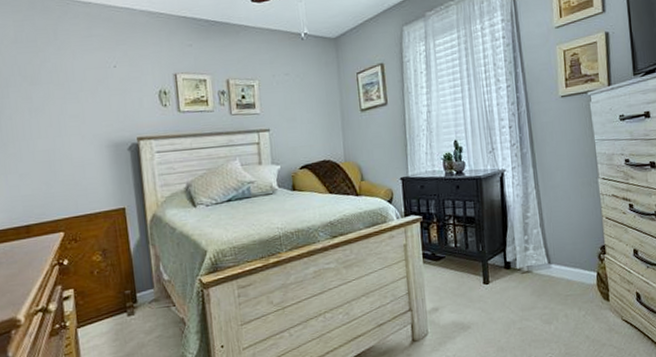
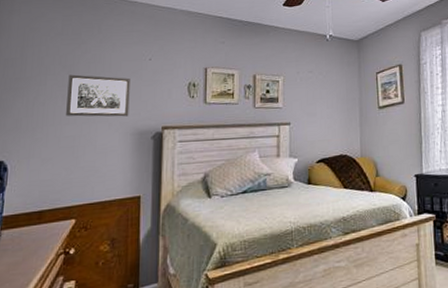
wall art: none [31,85,101,130] -> present [66,74,130,117]

